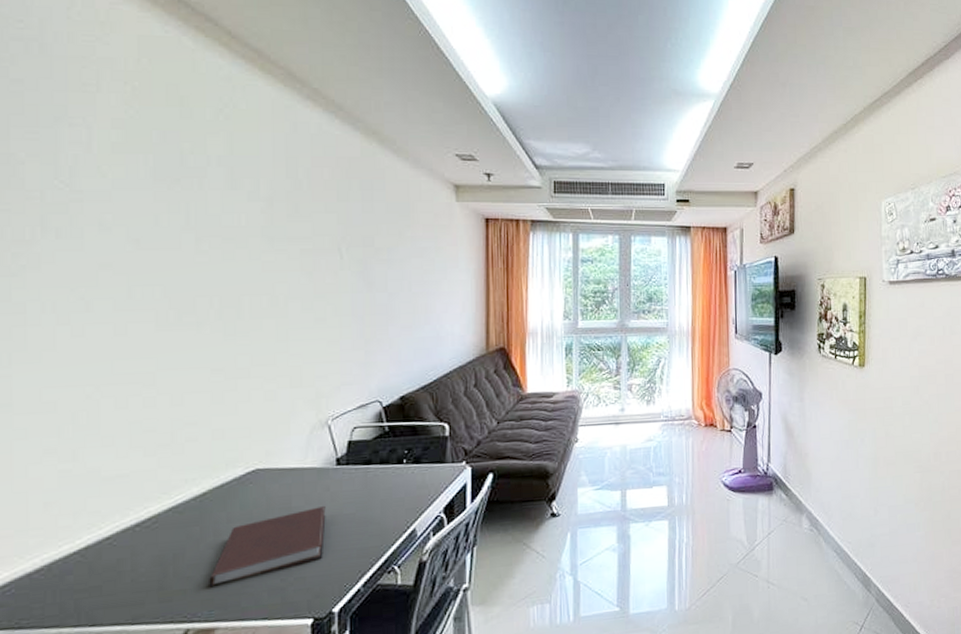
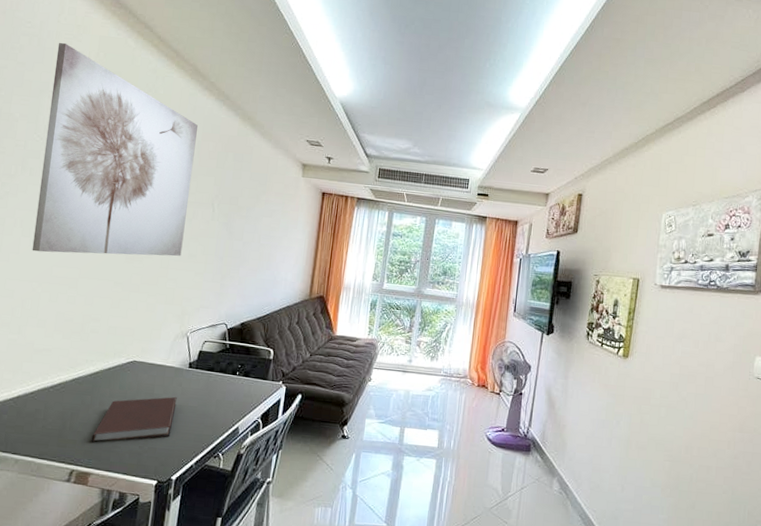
wall art: none [73,47,305,344] -> present [32,42,198,257]

